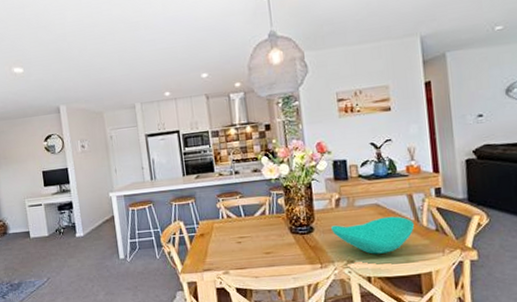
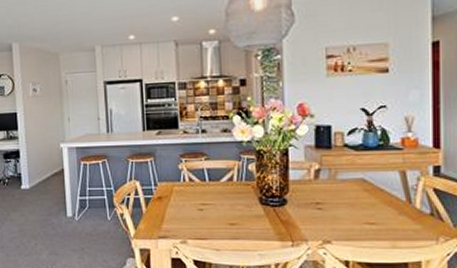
table top decor: present [331,216,415,254] -> none [308,194,406,236]

